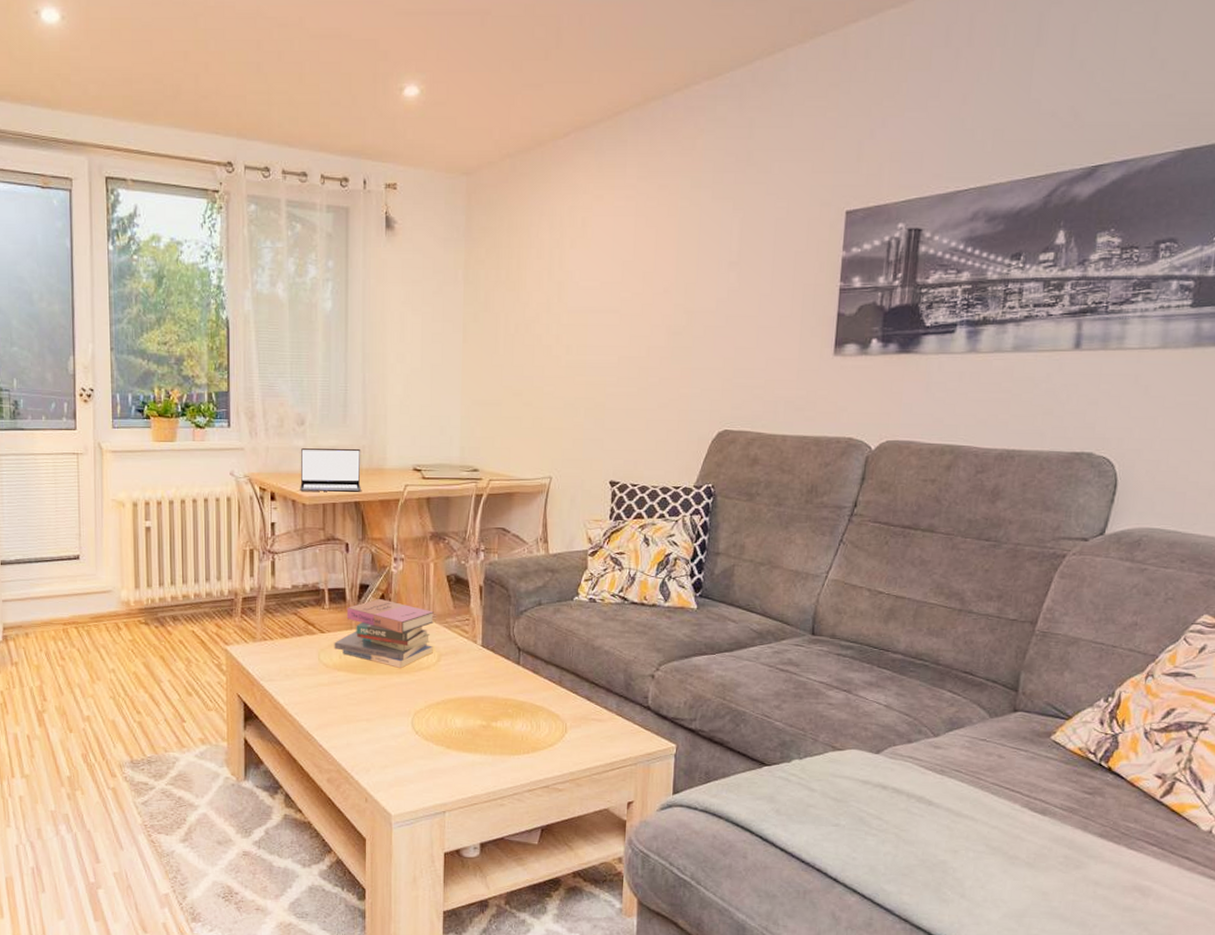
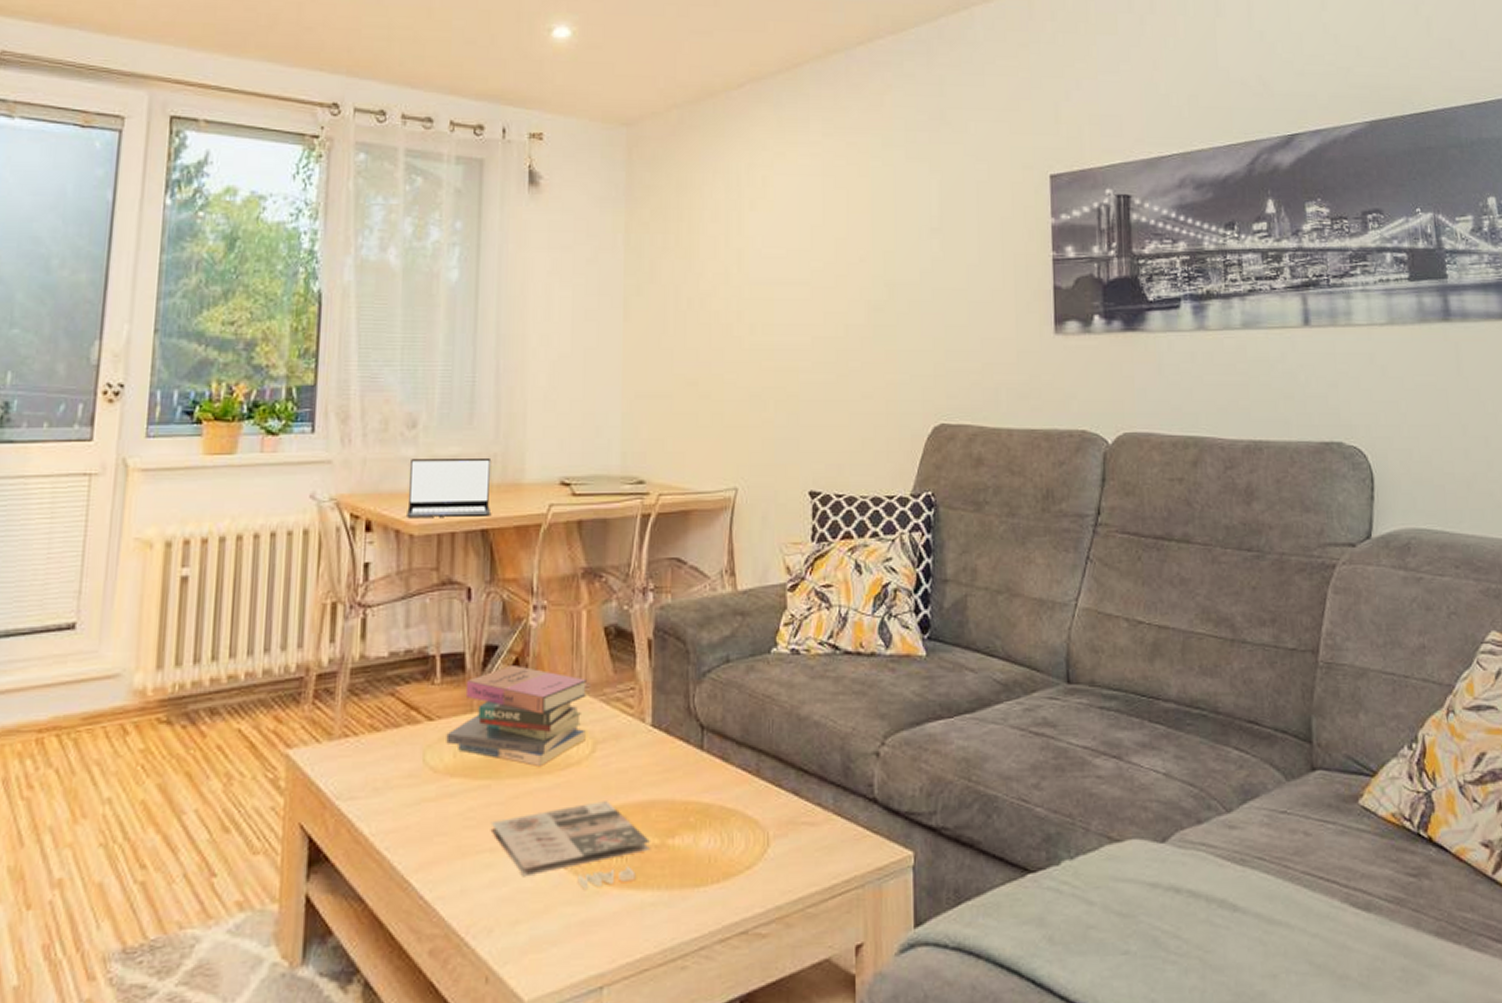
magazine: none [366,694,479,751] -> present [490,801,650,891]

